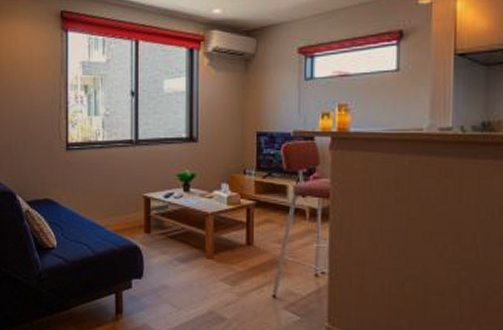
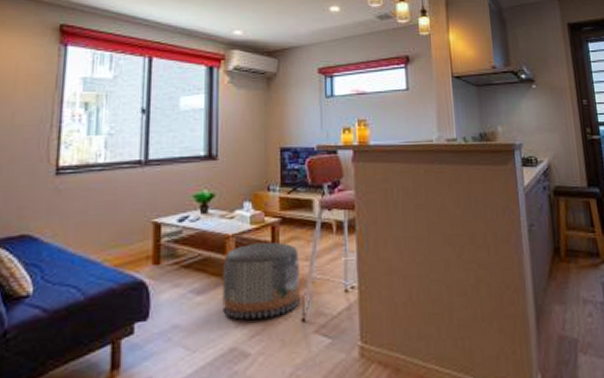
pouf: none [203,223,272,290] -> present [222,242,300,319]

